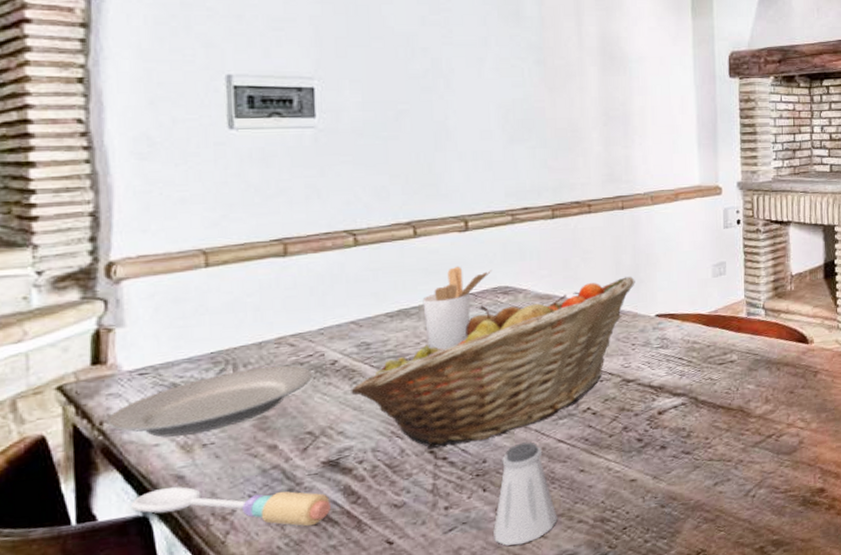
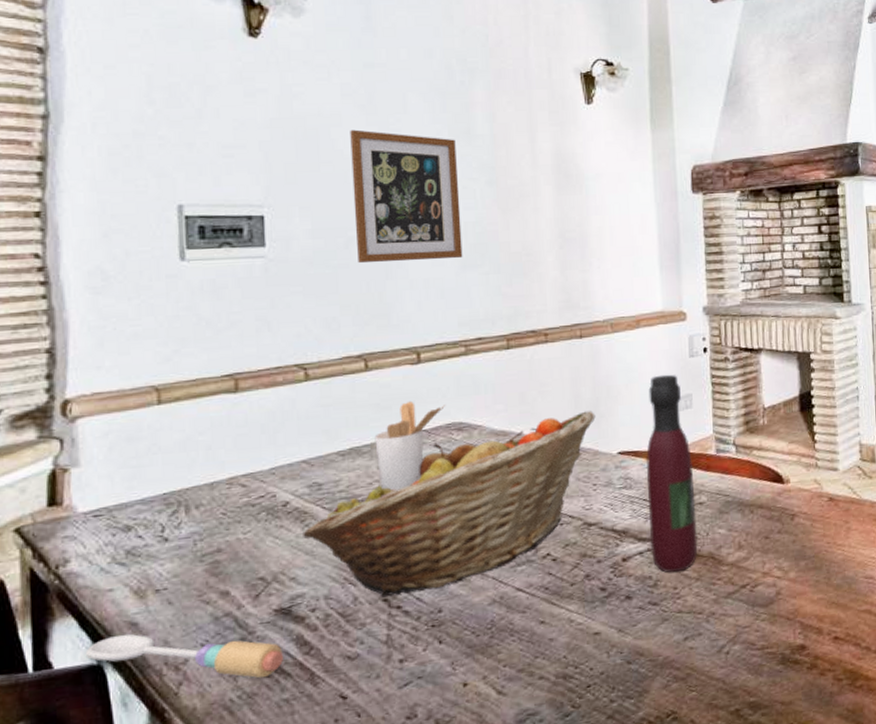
plate: present [107,365,313,437] -> none [62,507,265,582]
wall art: none [401,7,511,136] -> present [350,129,463,264]
saltshaker: present [493,442,558,546] -> none [450,590,517,703]
wine bottle: none [681,243,728,425] -> present [646,374,698,573]

